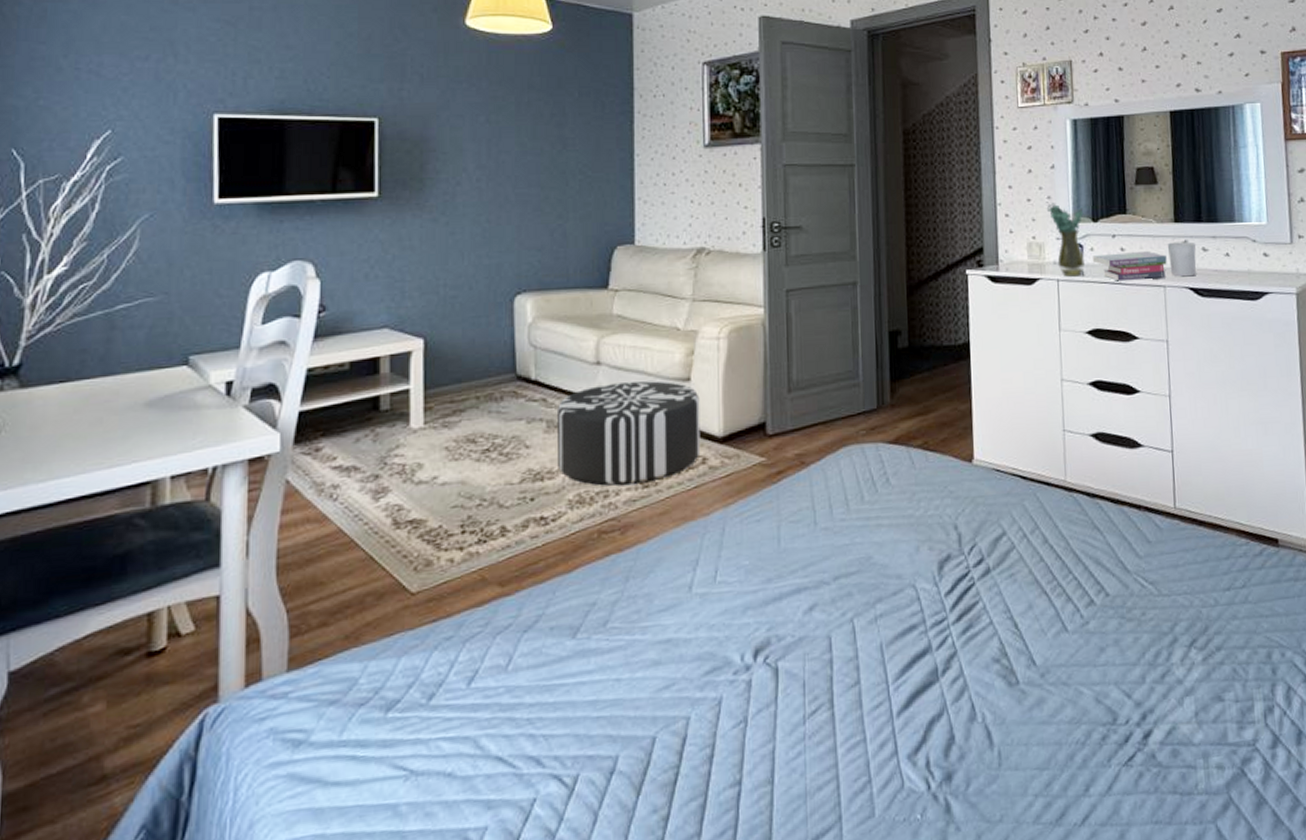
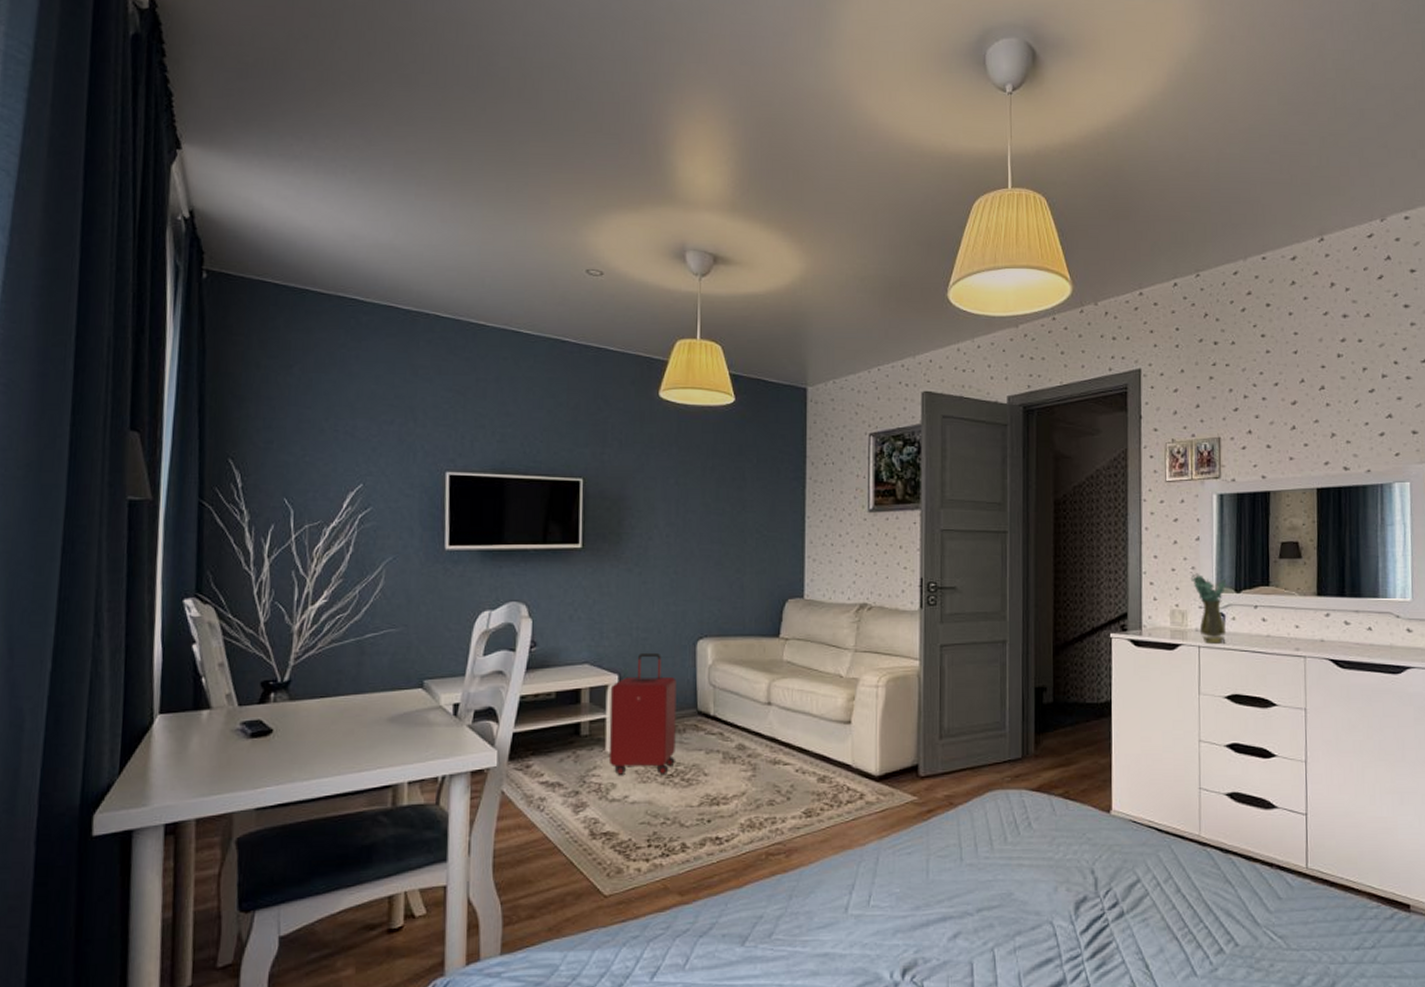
suitcase: none [413,311,492,453] -> present [608,652,677,775]
pouf: present [556,381,701,486] -> none [731,722,859,813]
books: present [1092,250,1167,282] -> none [1233,622,1308,650]
candle holder: present [1167,241,1197,277] -> none [1309,615,1339,649]

